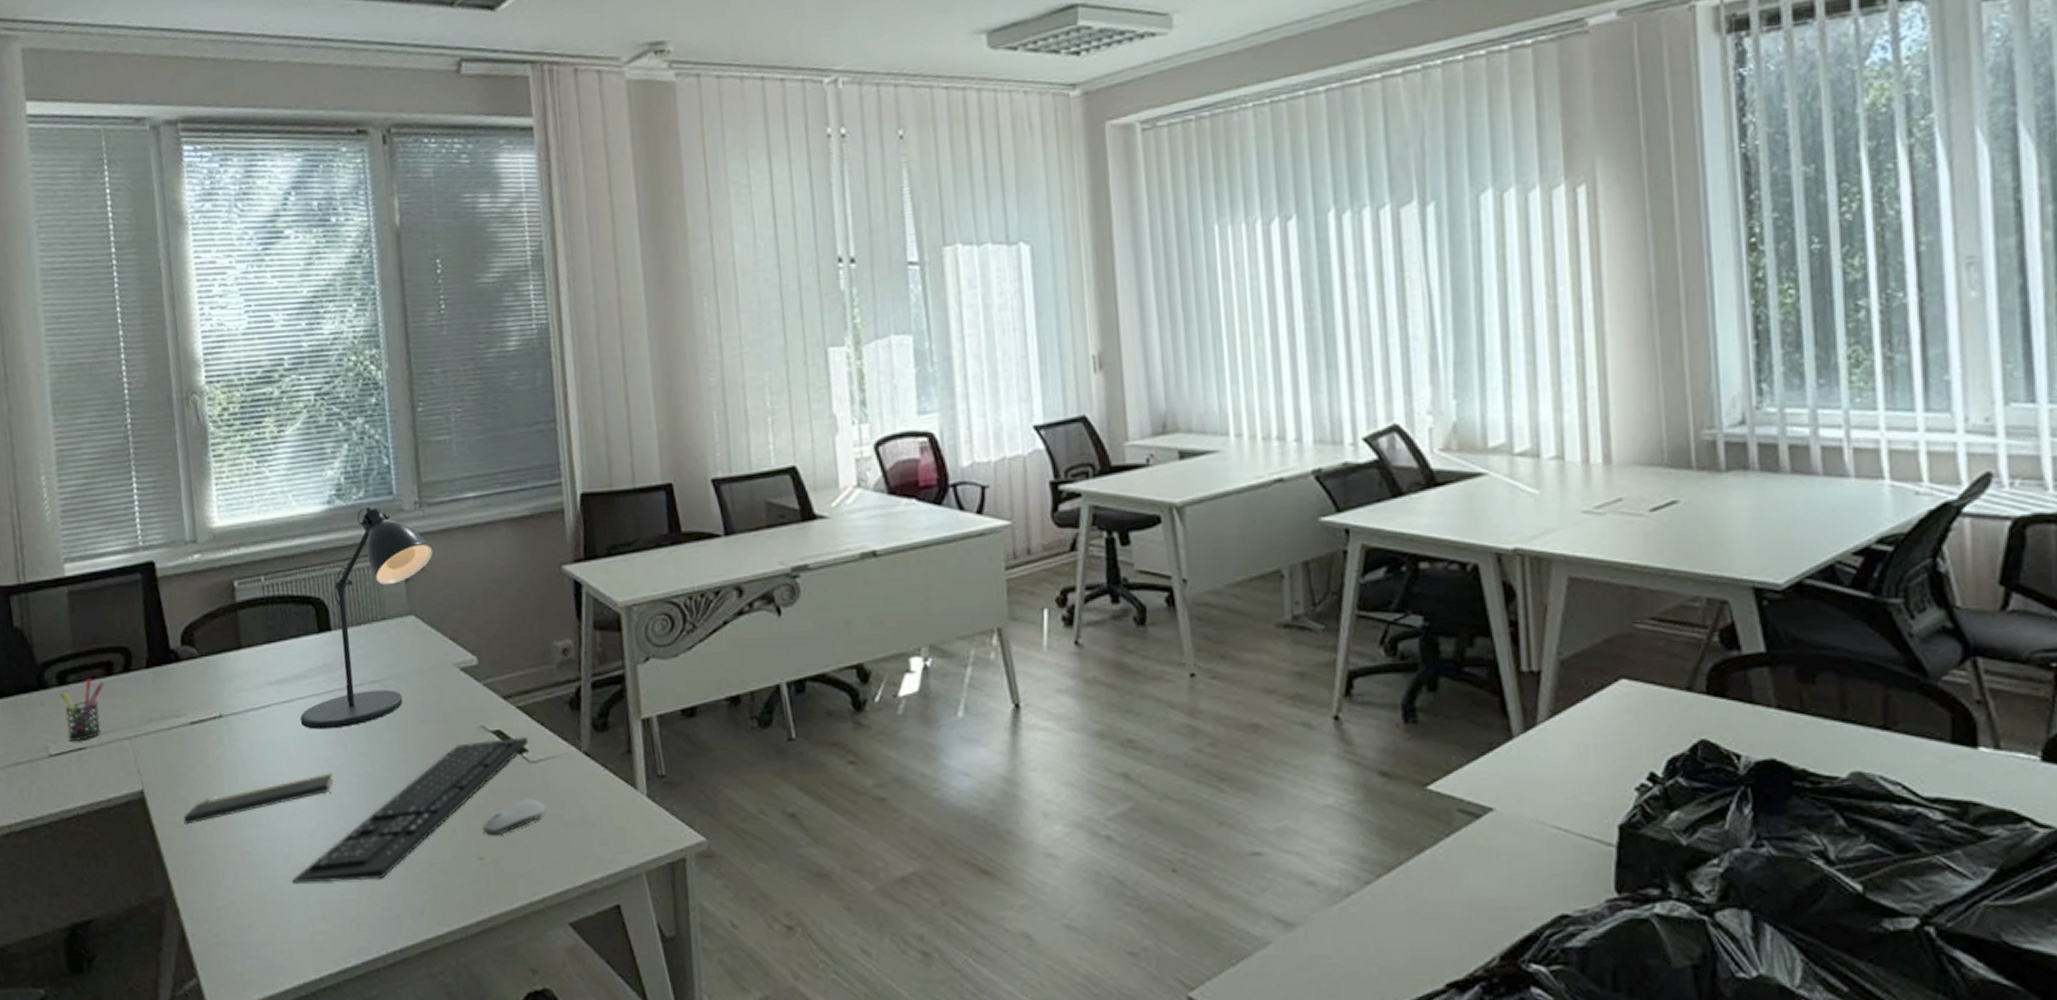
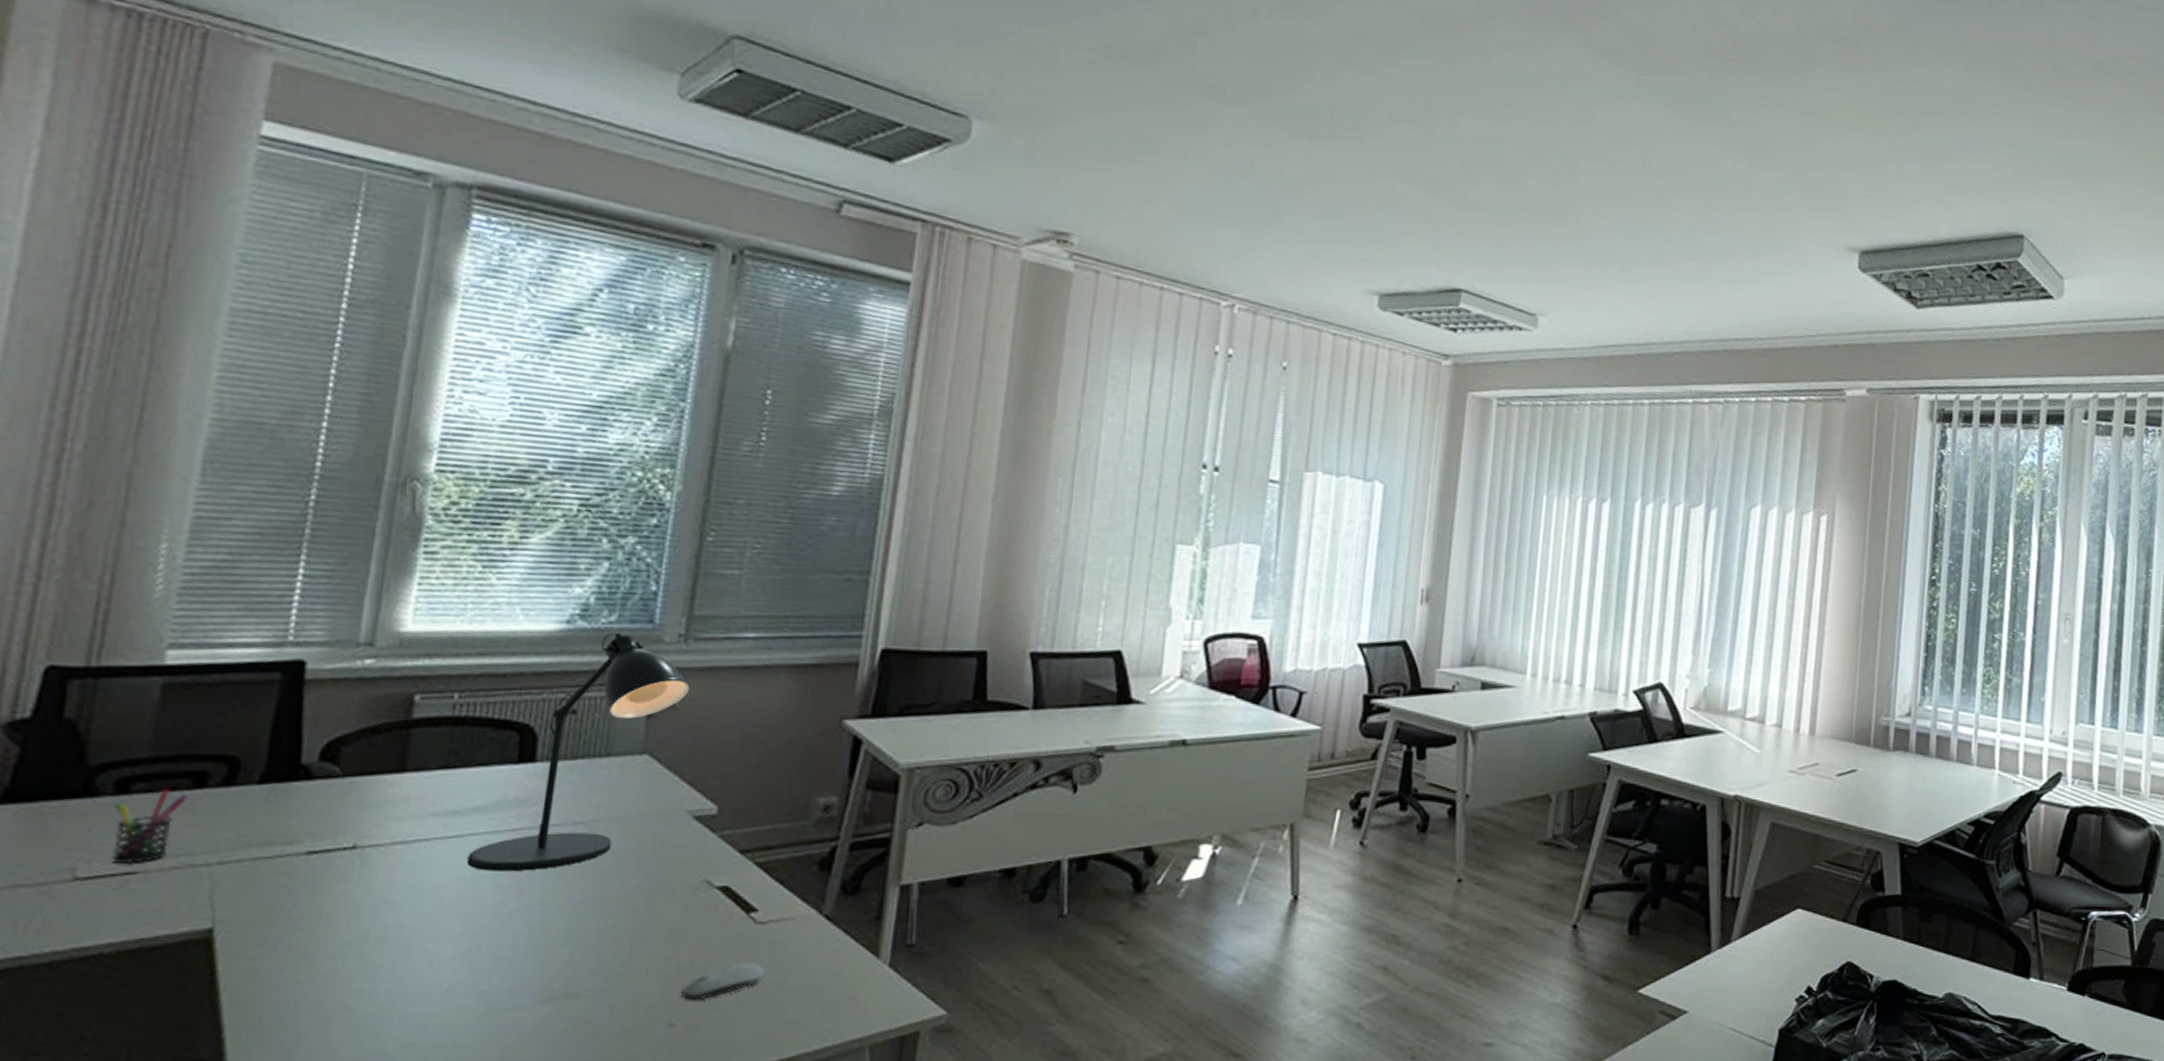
notepad: present [183,773,334,826] -> none [264,921,497,974]
keyboard: present [292,736,529,883] -> none [406,894,761,1047]

